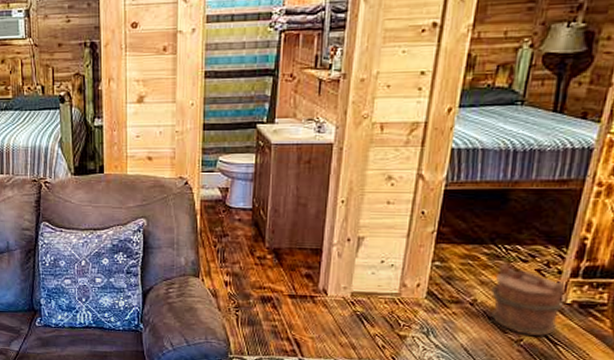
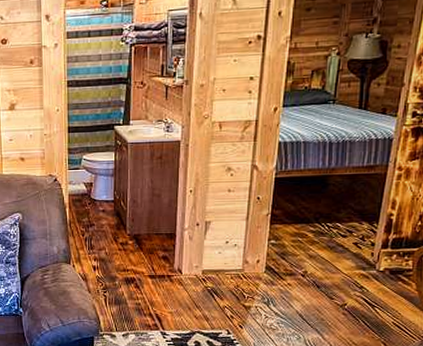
bucket: present [491,264,566,337] -> none [319,239,378,301]

